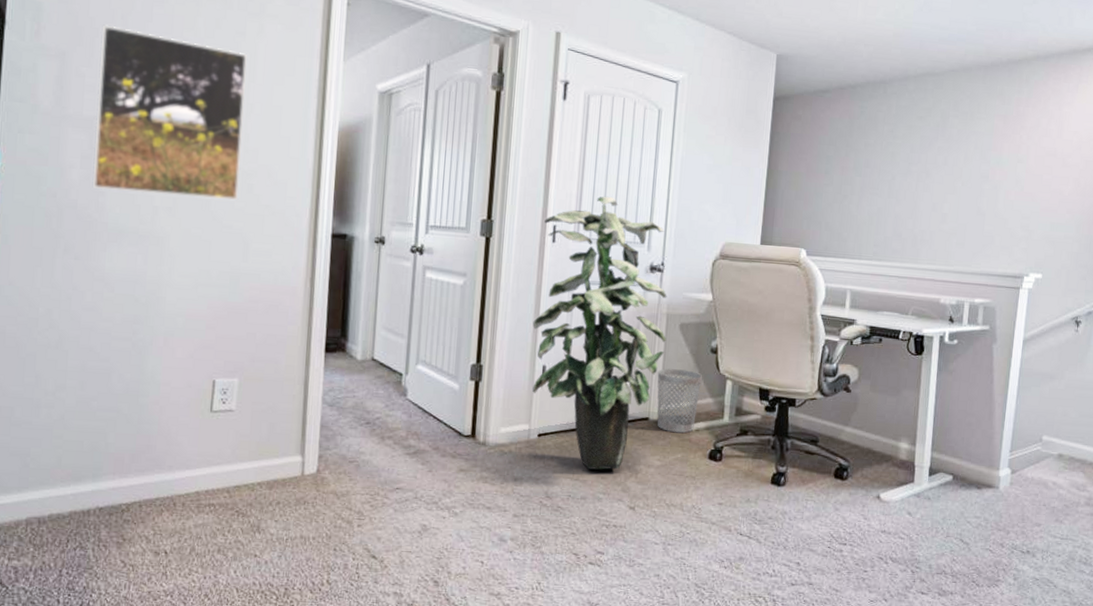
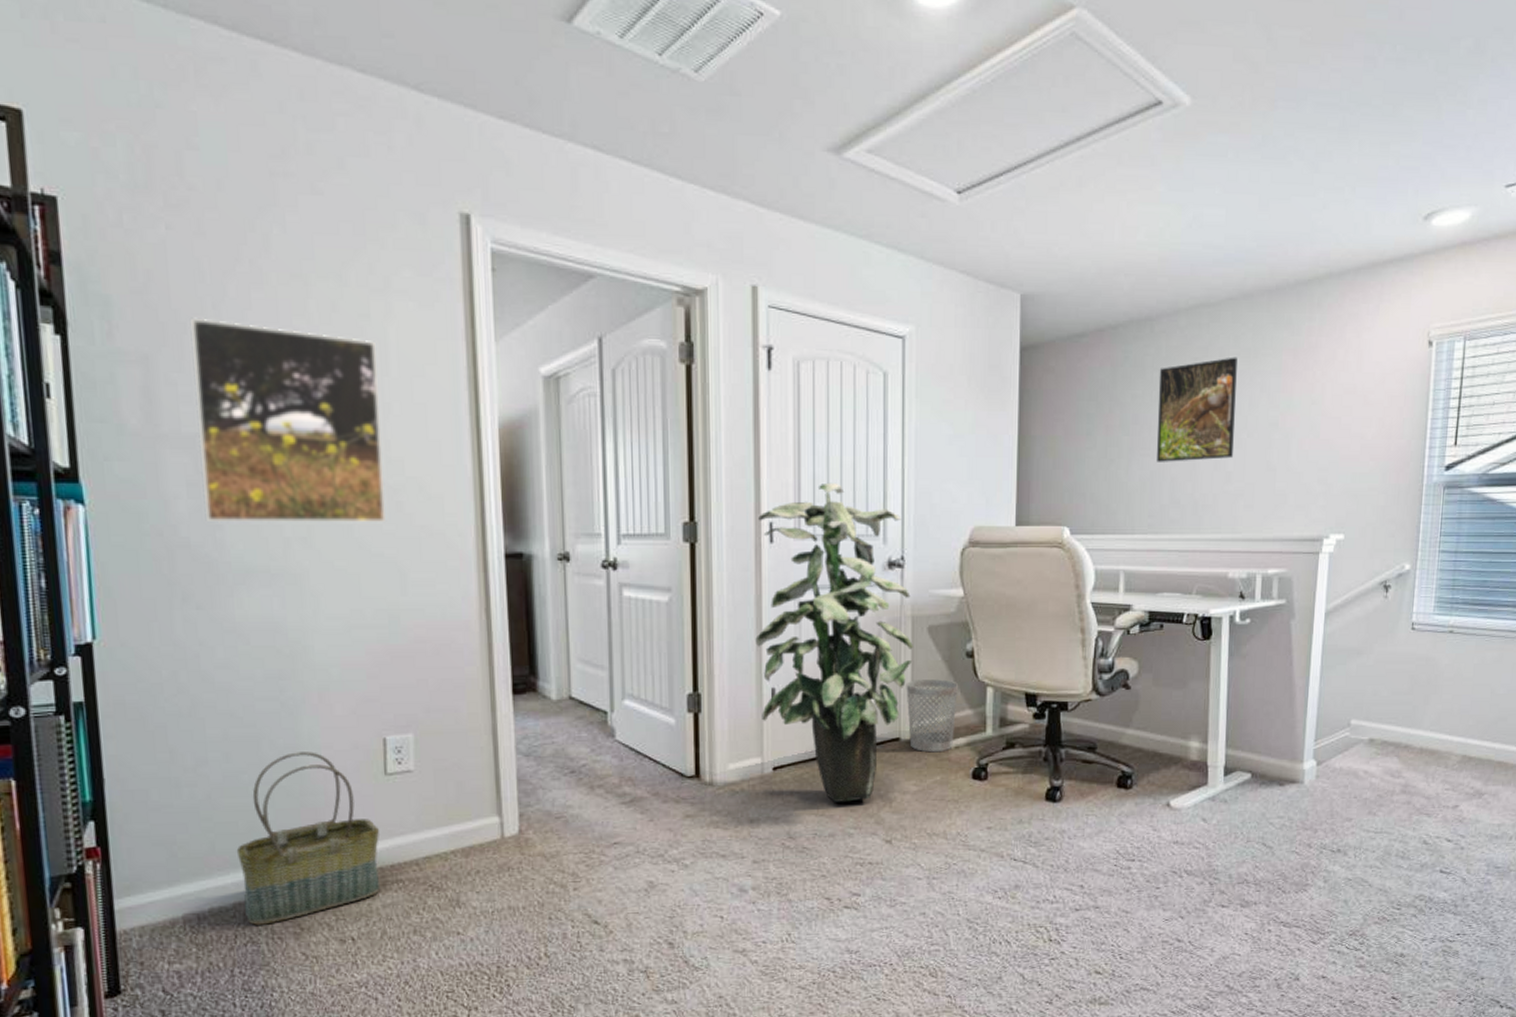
basket: none [78,386,200,533] -> present [236,752,381,925]
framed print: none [883,118,956,203] -> present [1157,357,1238,462]

